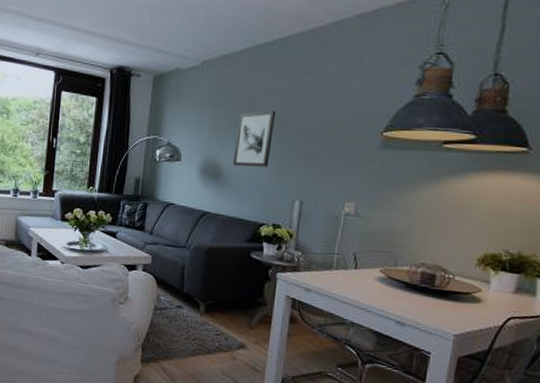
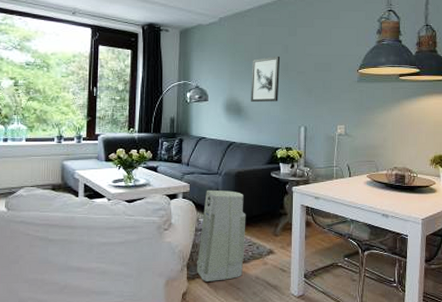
air purifier: none [152,264,216,370] -> present [196,189,246,282]

